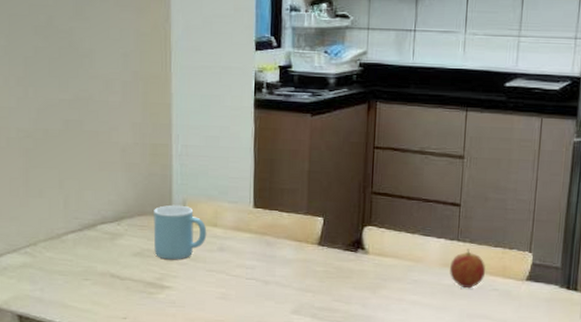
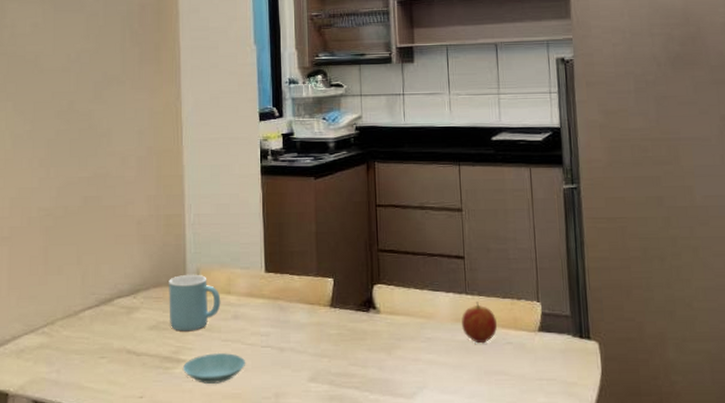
saucer: none [167,281,230,310] -> present [183,352,246,384]

